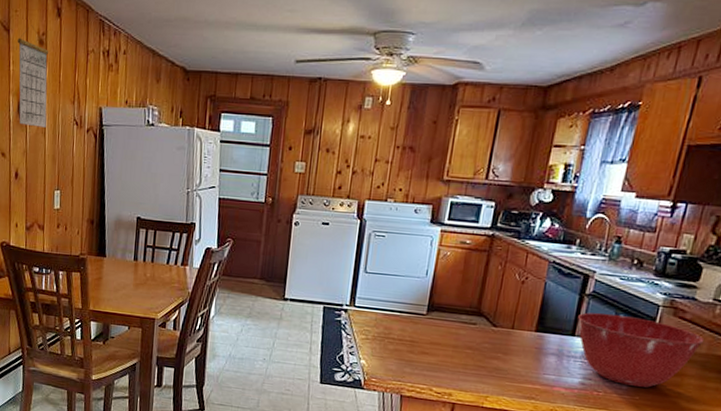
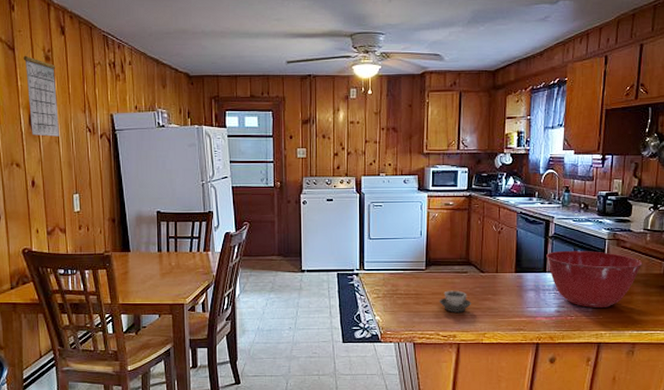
cup: none [437,342,477,369] -> present [439,290,472,313]

